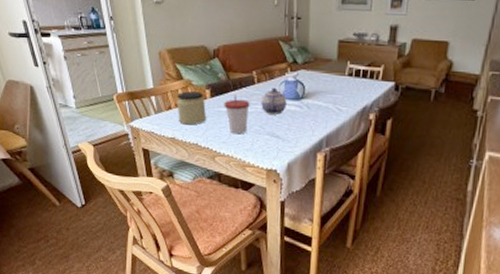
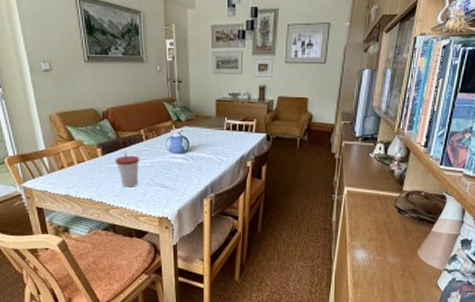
jar: present [177,91,207,125] -> none [69,151,99,182]
teapot: present [261,88,287,115] -> none [150,144,173,167]

